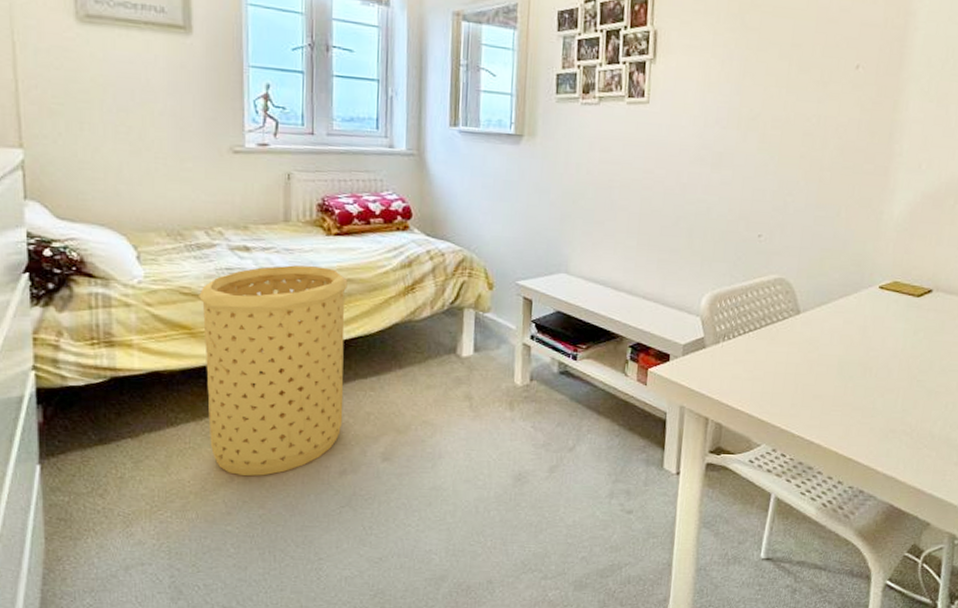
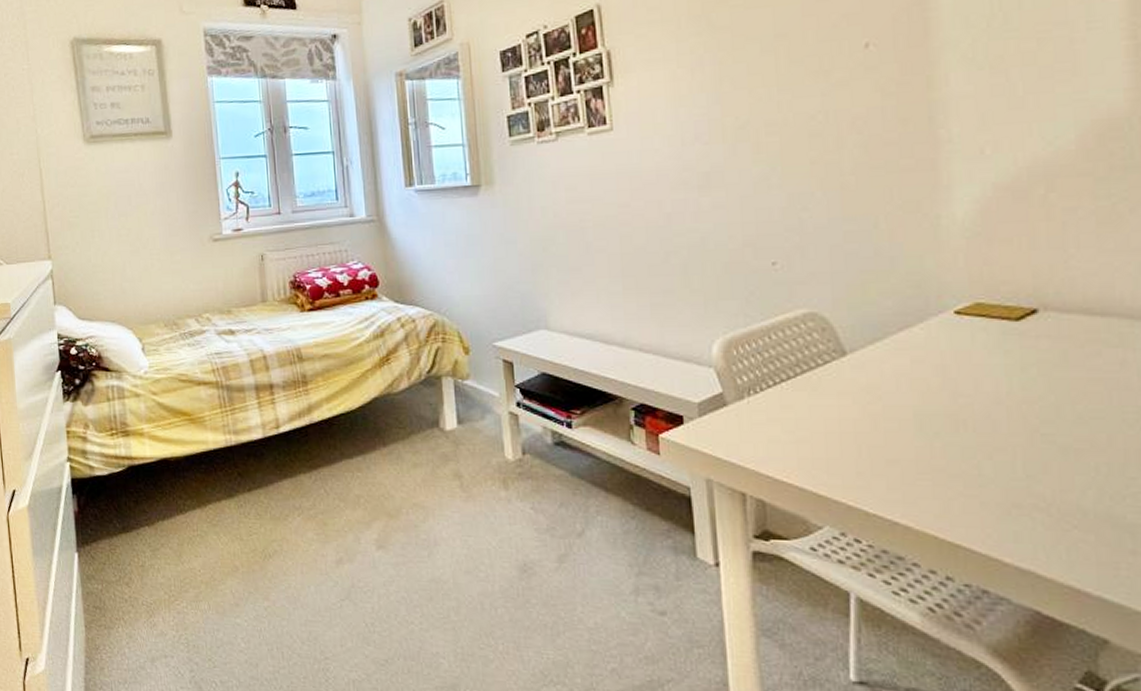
laundry basket: present [199,265,348,477] -> none [195,344,334,566]

